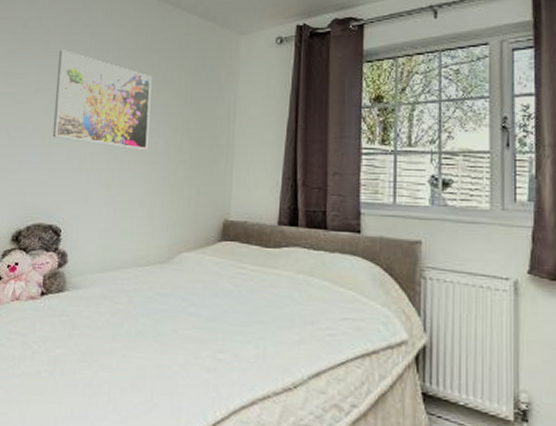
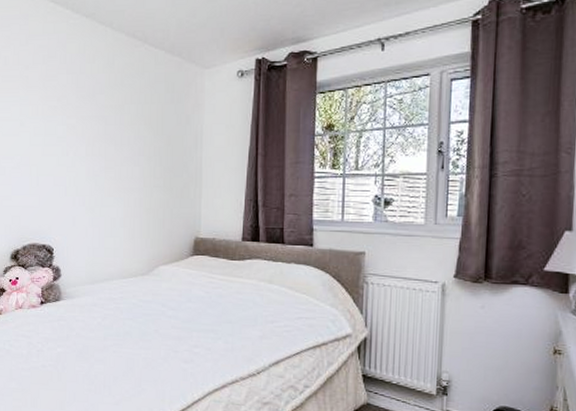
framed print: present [52,50,152,150] -> none [38,85,126,177]

